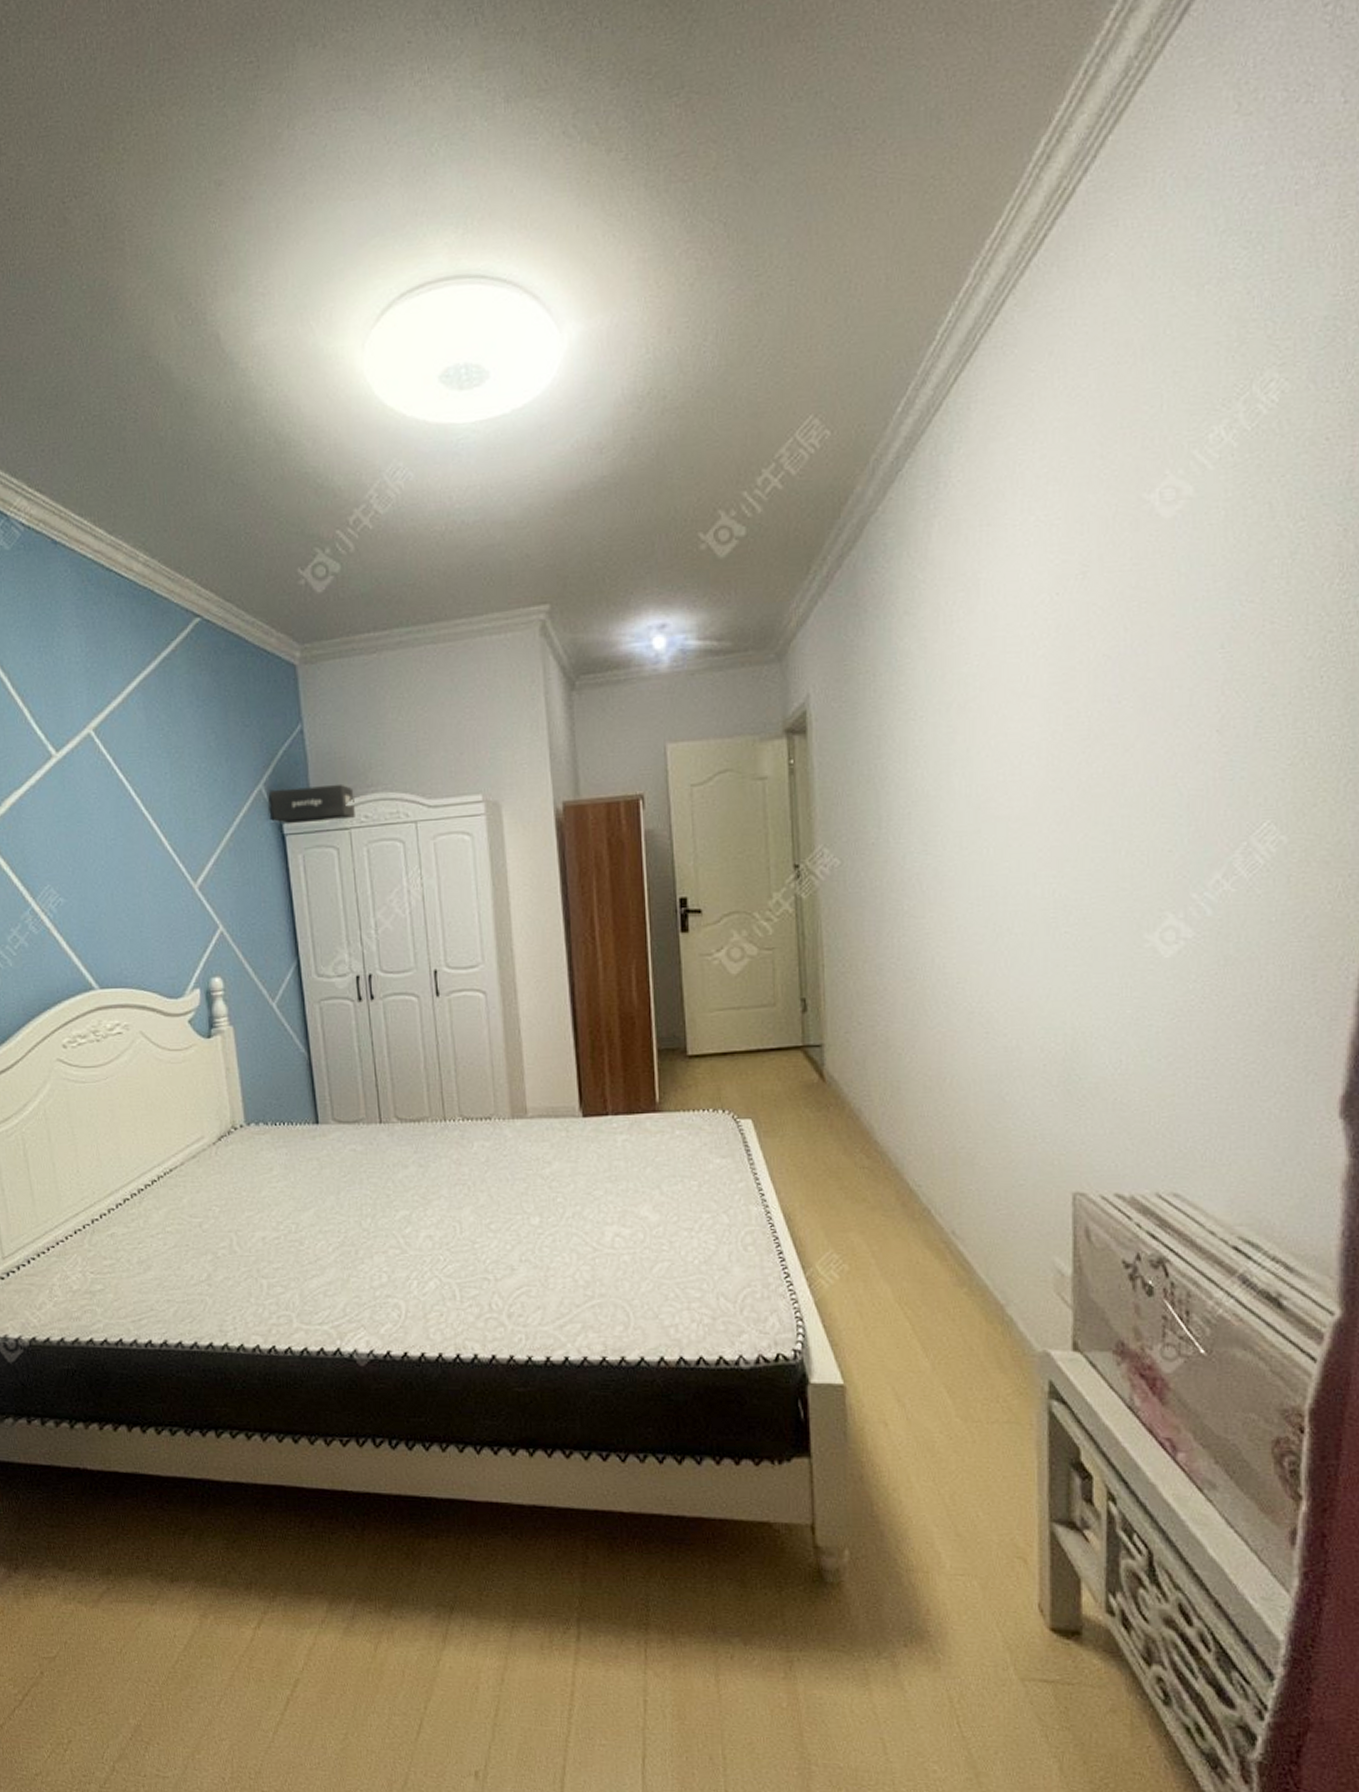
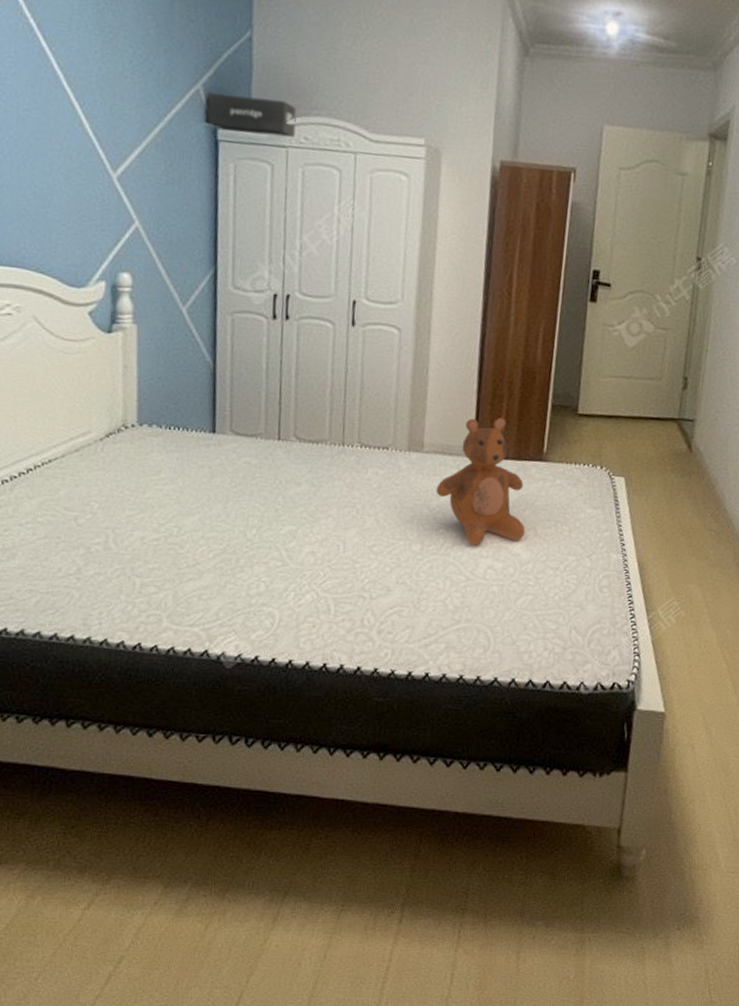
teddy bear: none [546,1071,650,1212] -> present [435,418,525,546]

